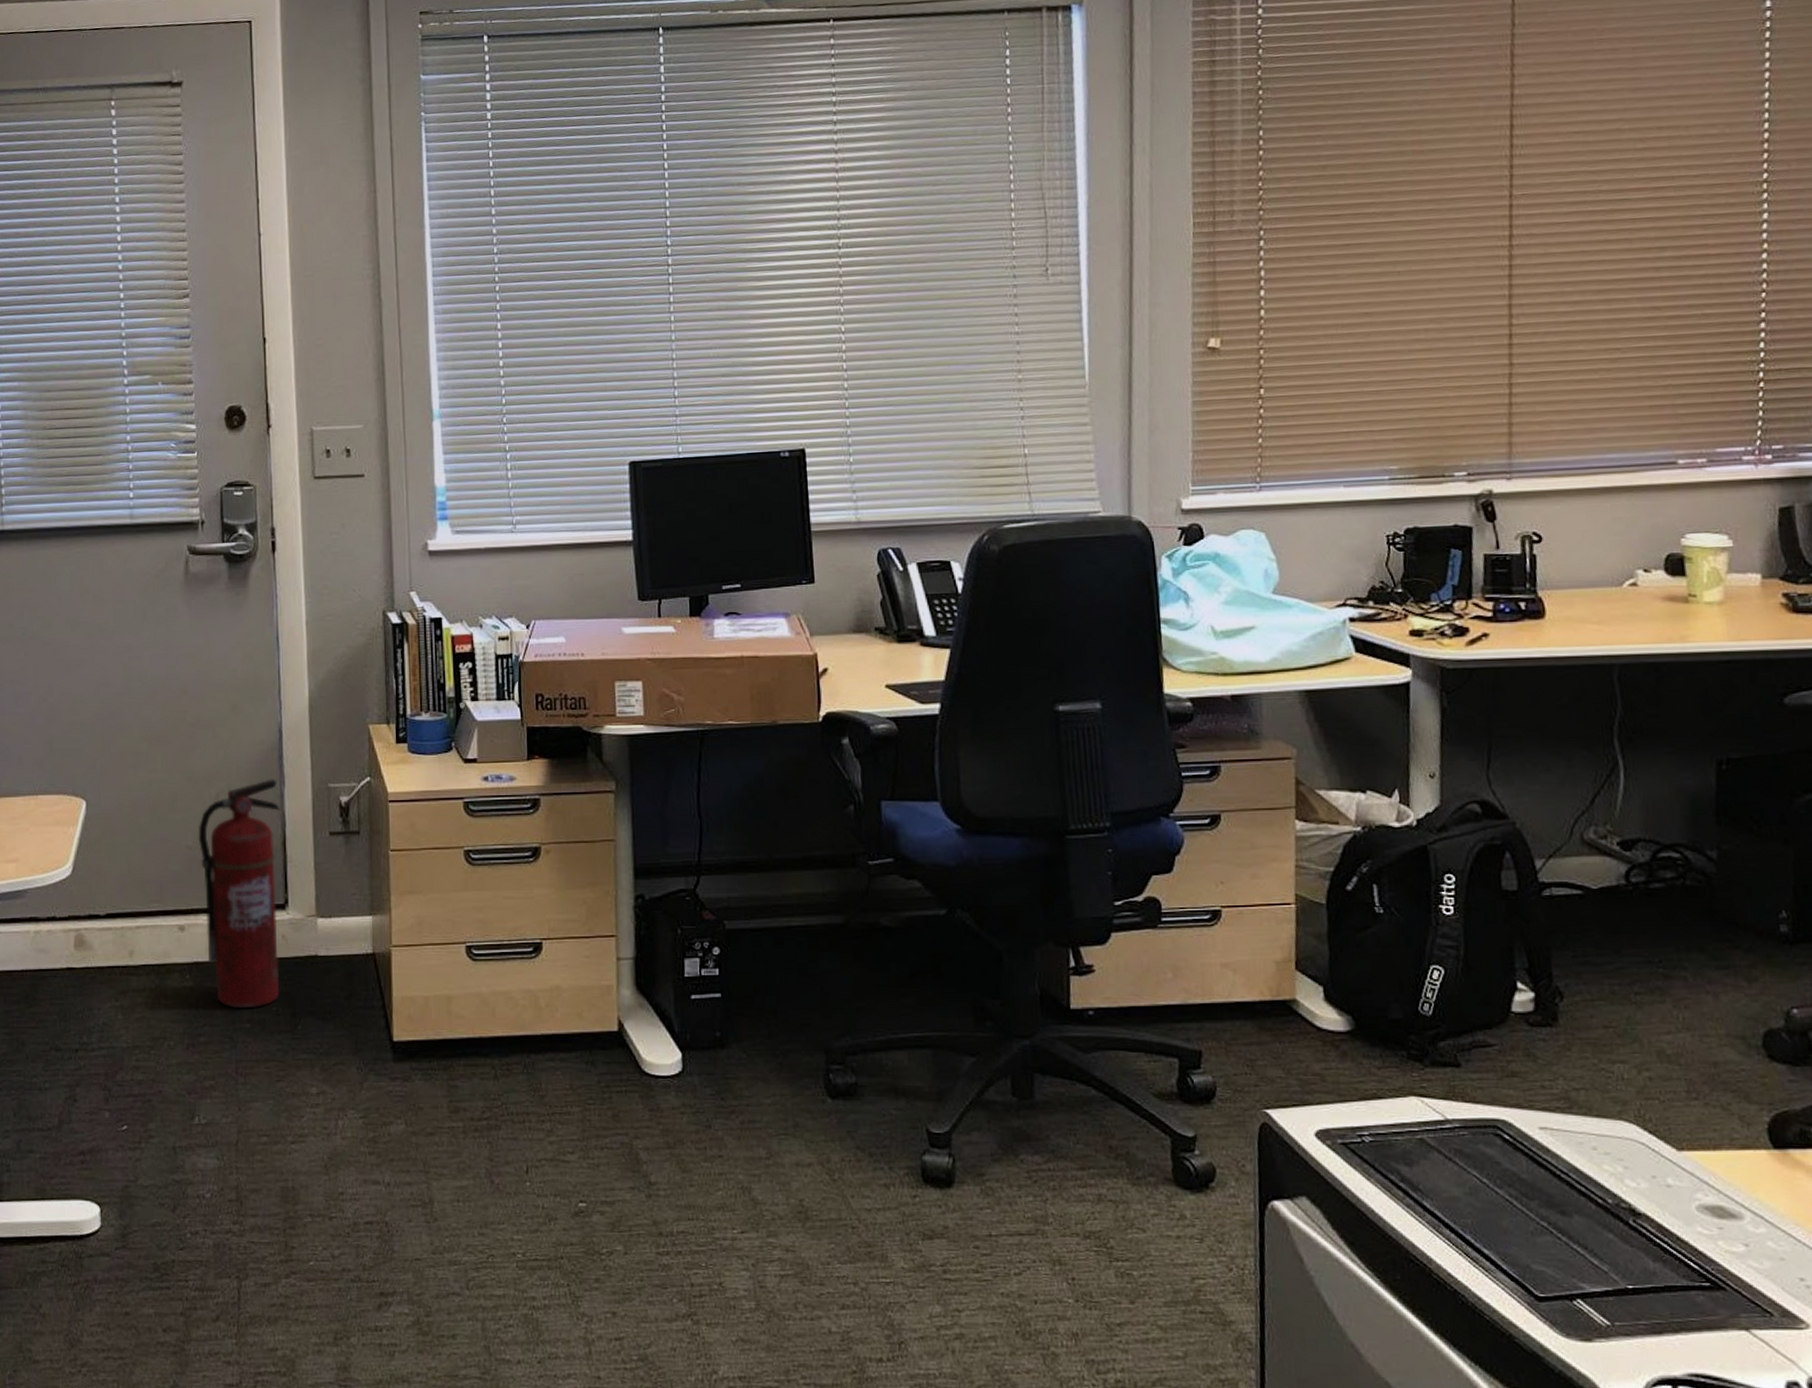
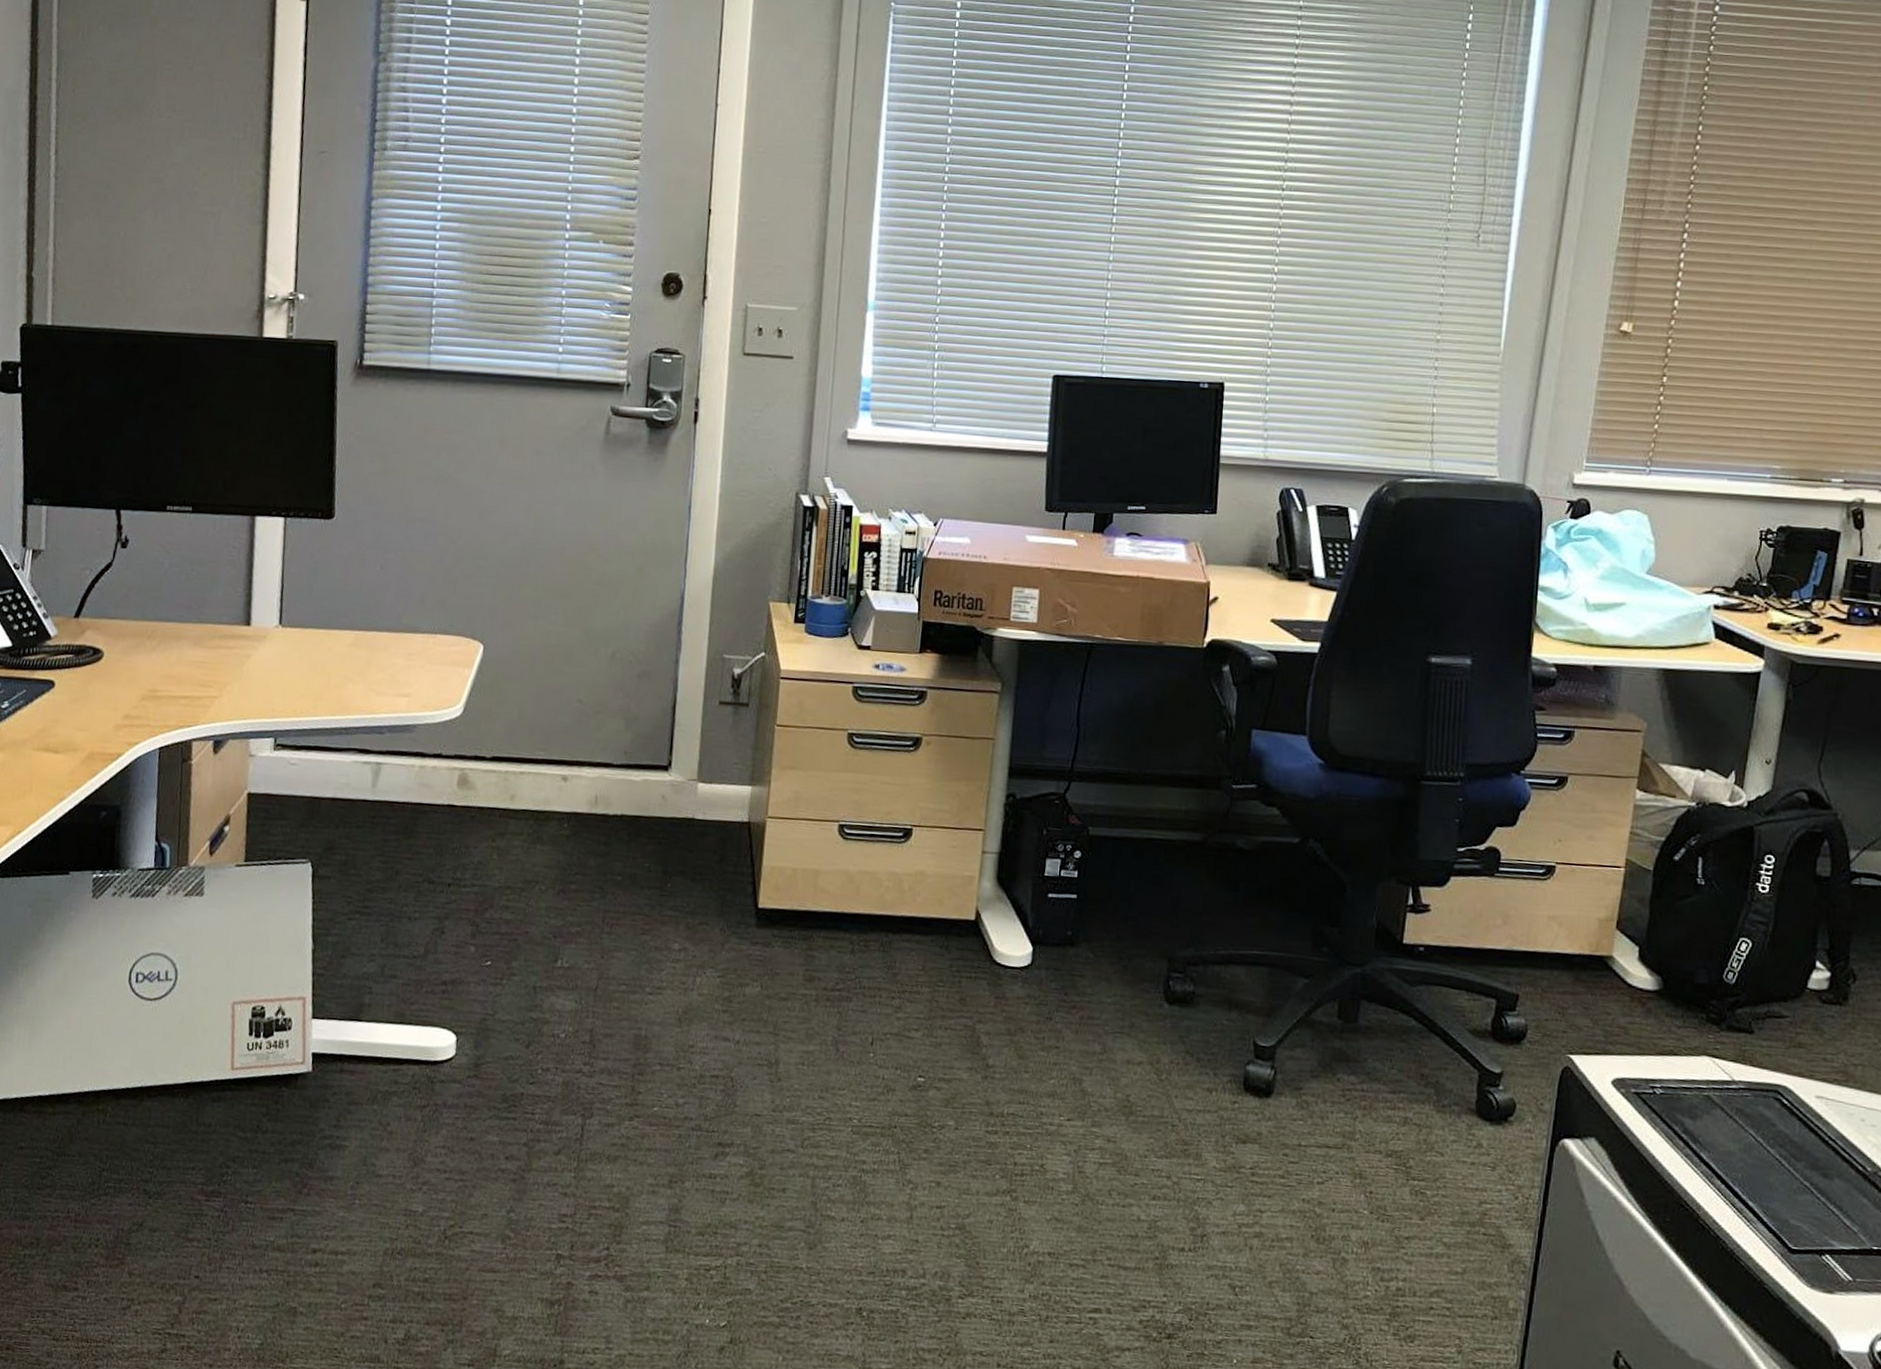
fire extinguisher: present [198,779,281,1009] -> none [587,643,675,863]

